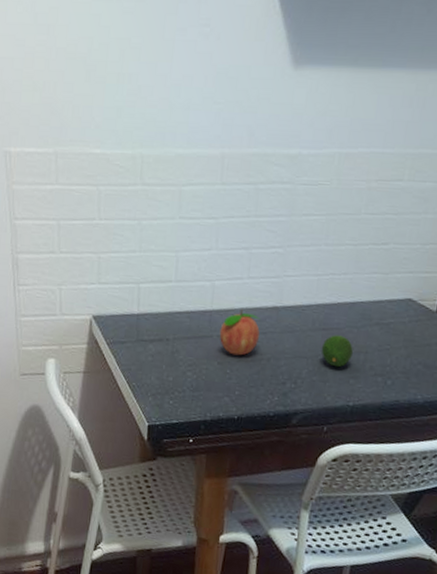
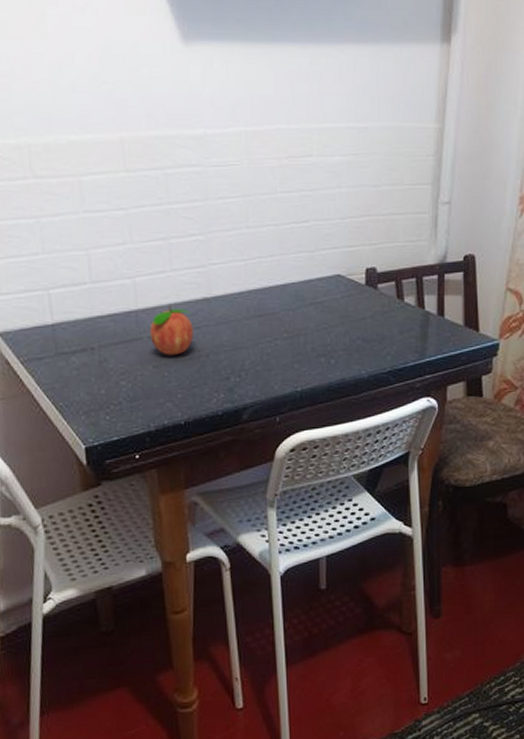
fruit: present [321,335,353,368] -> none [260,320,292,354]

